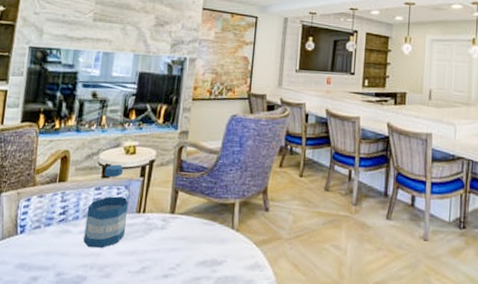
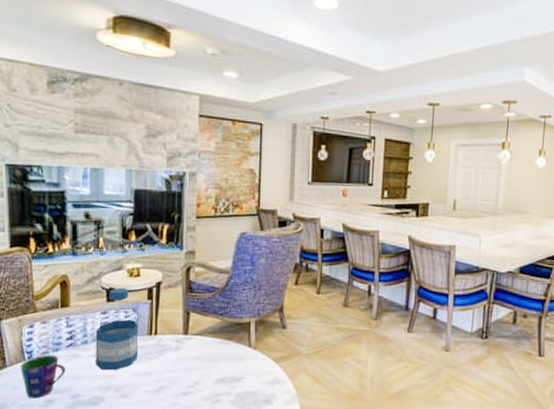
cup: none [11,229,54,275] -> present [20,354,66,399]

